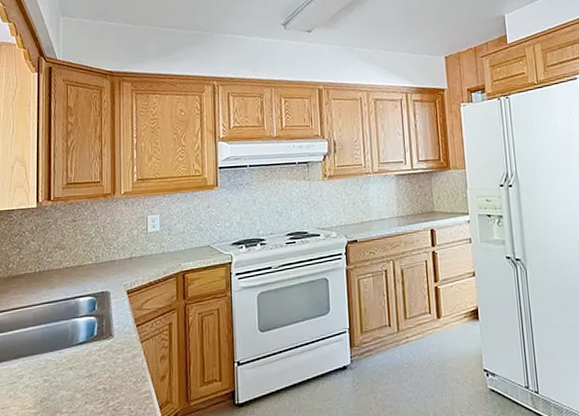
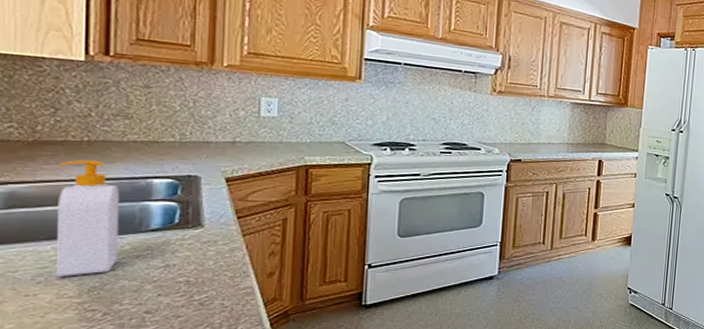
soap bottle: none [20,287,59,390] -> present [55,159,120,277]

